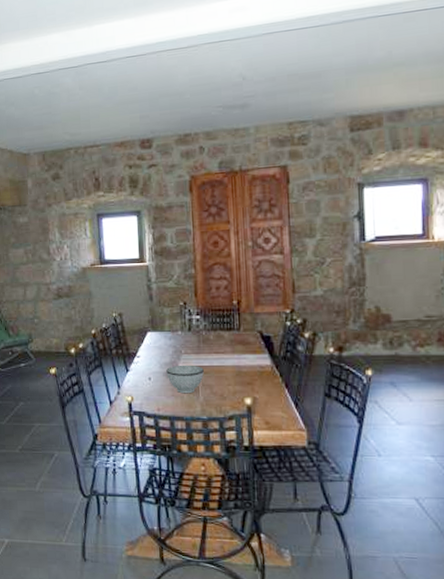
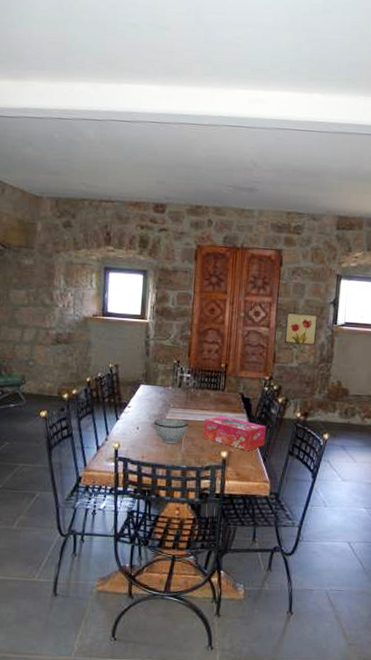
tissue box: none [221,358,295,395] -> present [203,416,267,451]
wall art: none [302,232,342,270] -> present [284,312,319,346]

